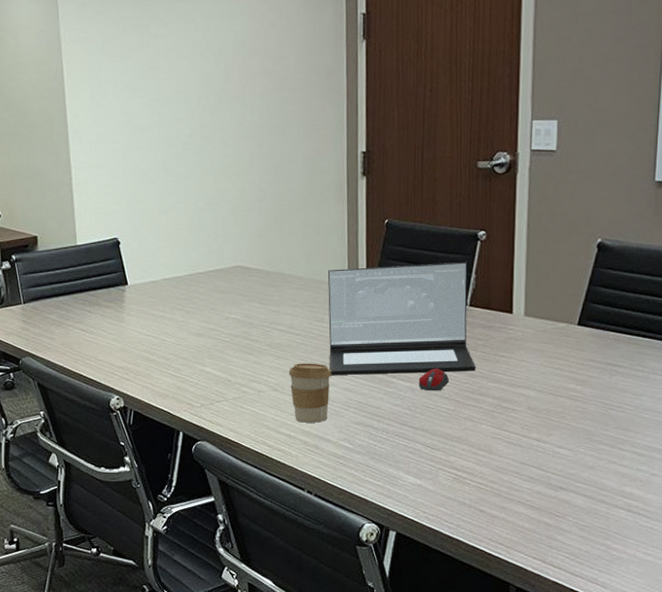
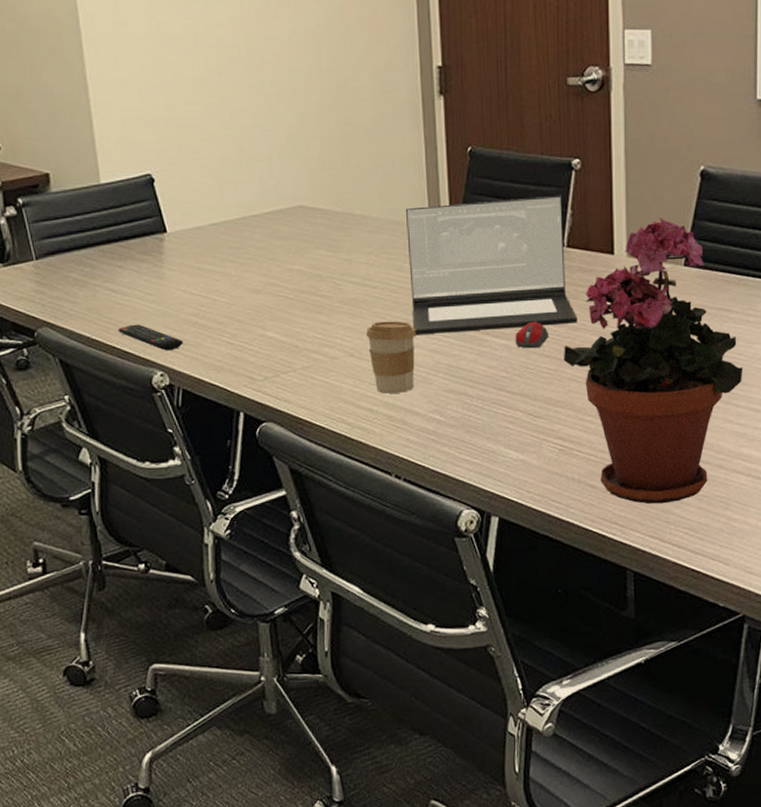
remote control: none [85,357,136,380] -> present [118,324,183,351]
potted plant: none [461,283,629,530] -> present [563,217,743,504]

